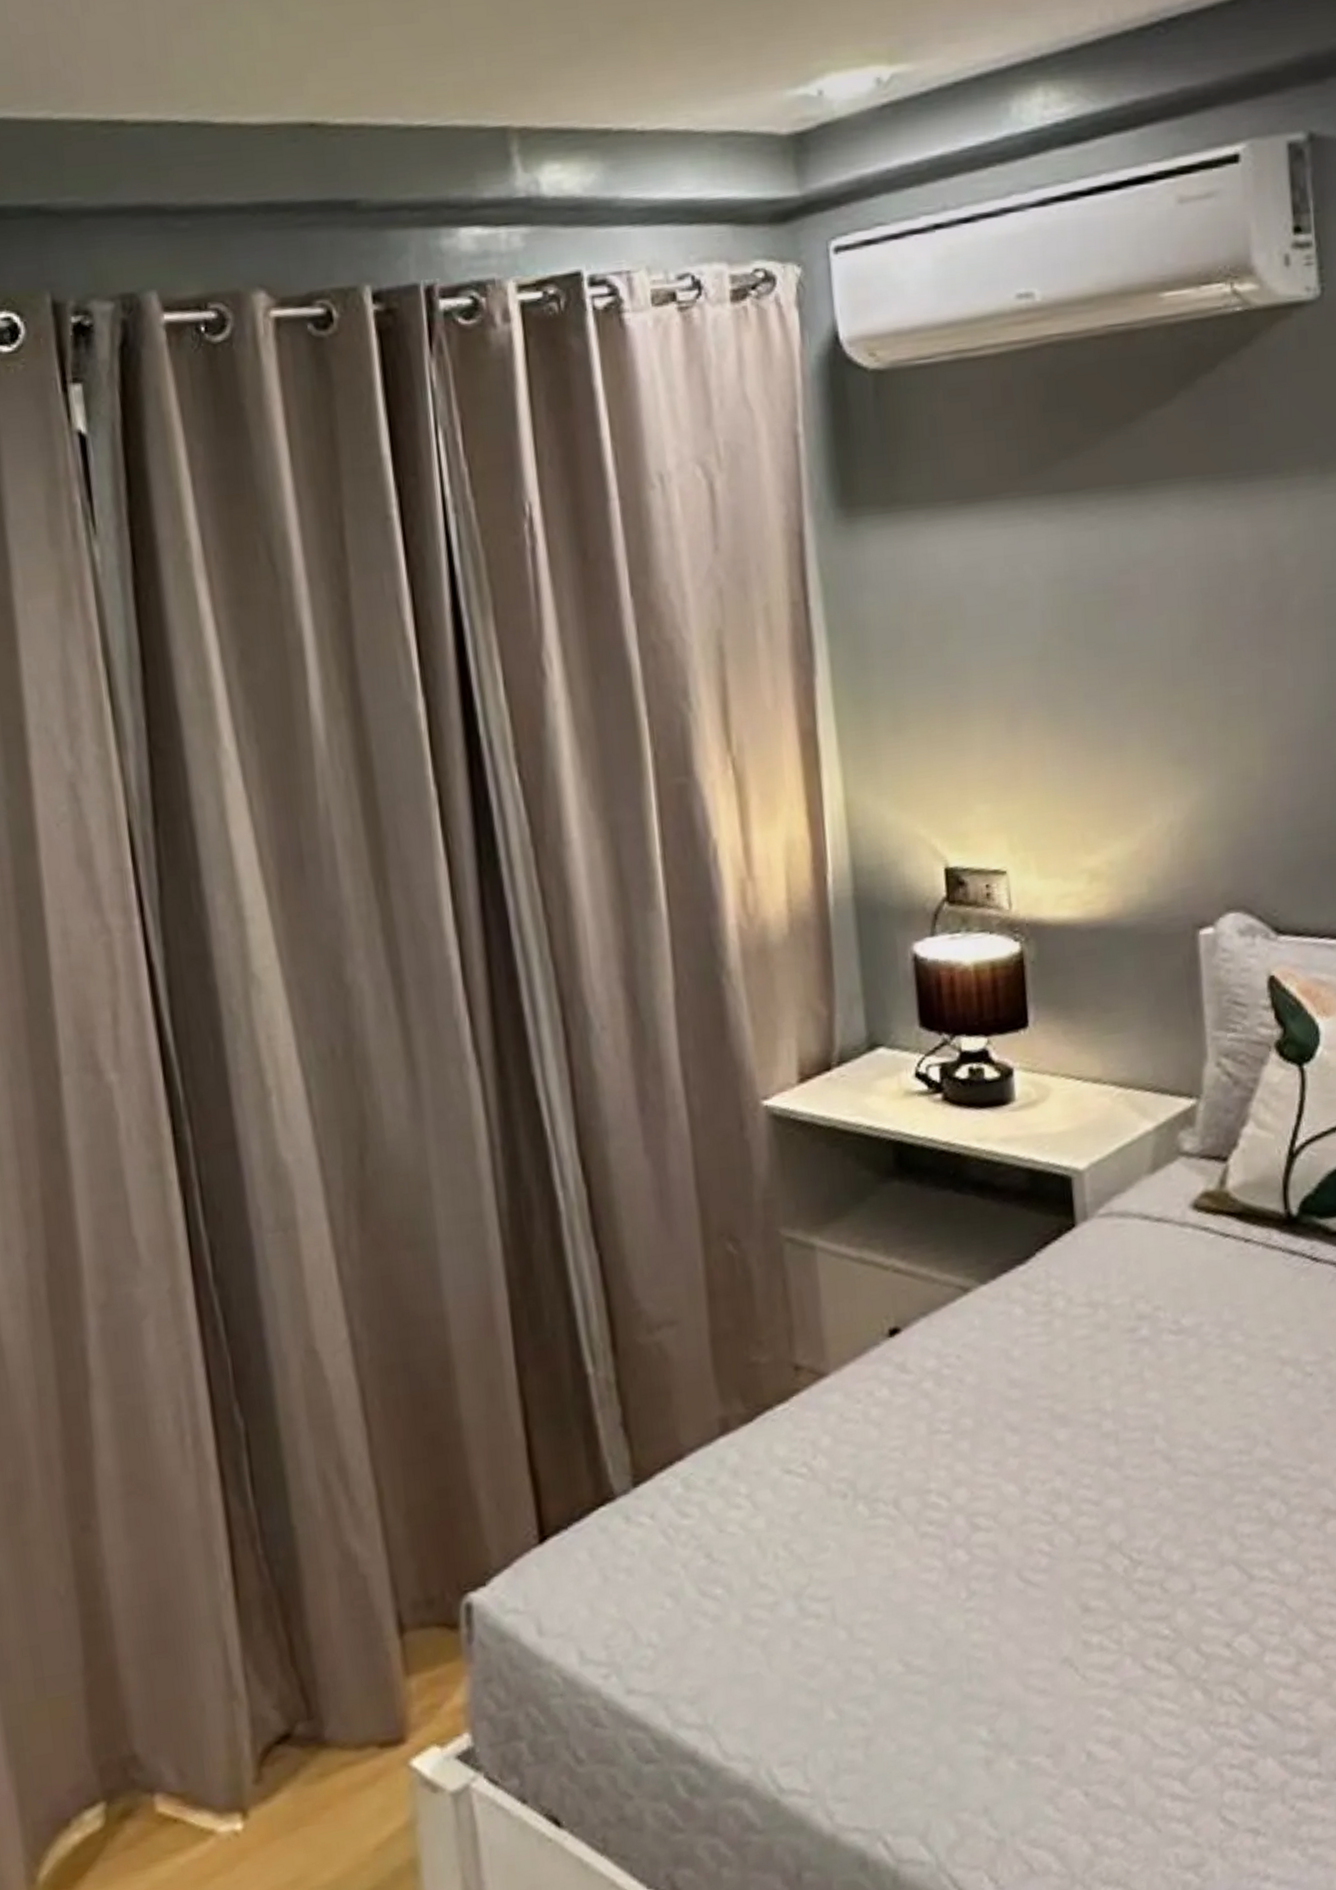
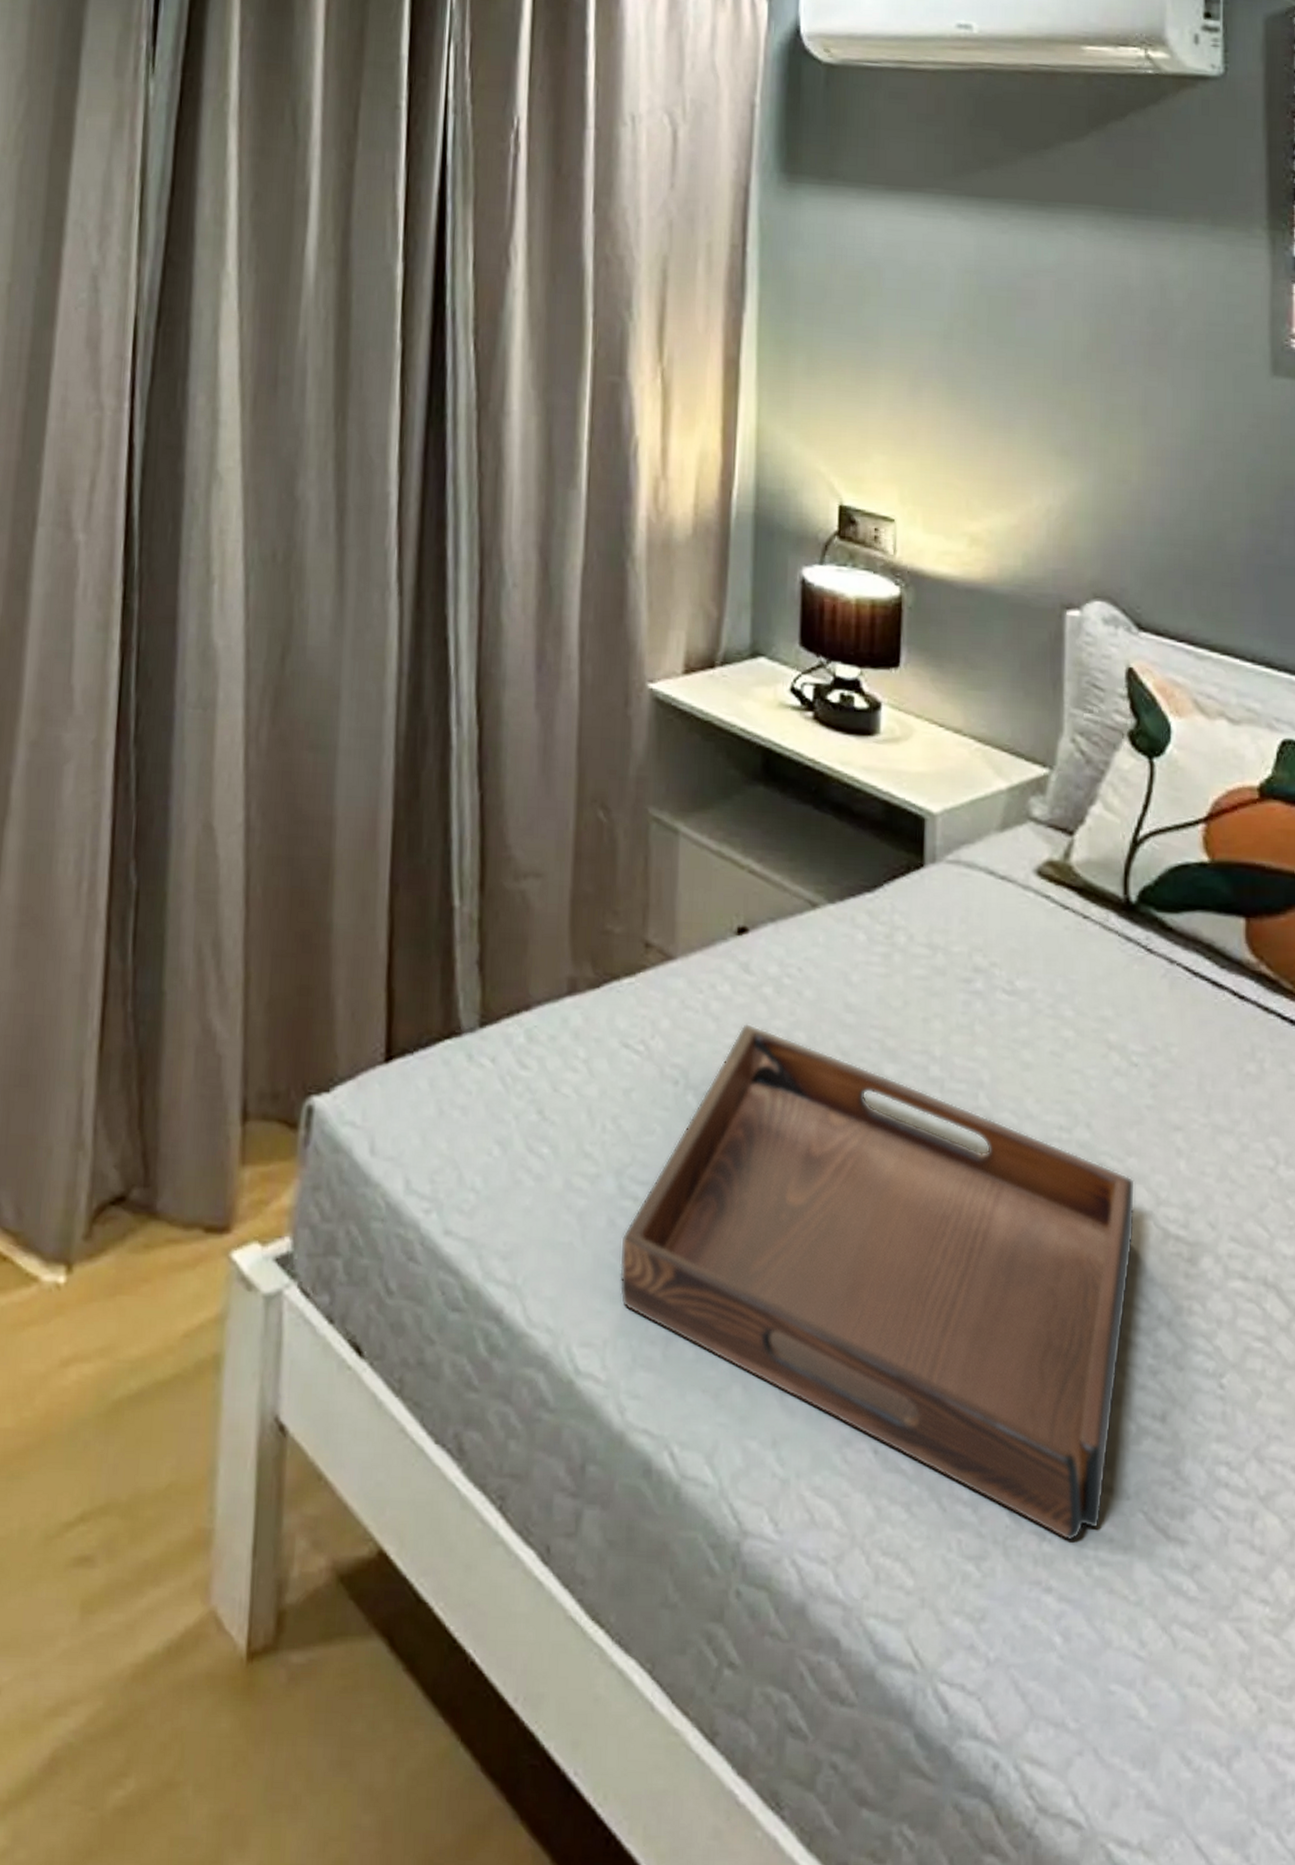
serving tray: none [808,1422,1323,1831] -> present [619,1024,1136,1541]

